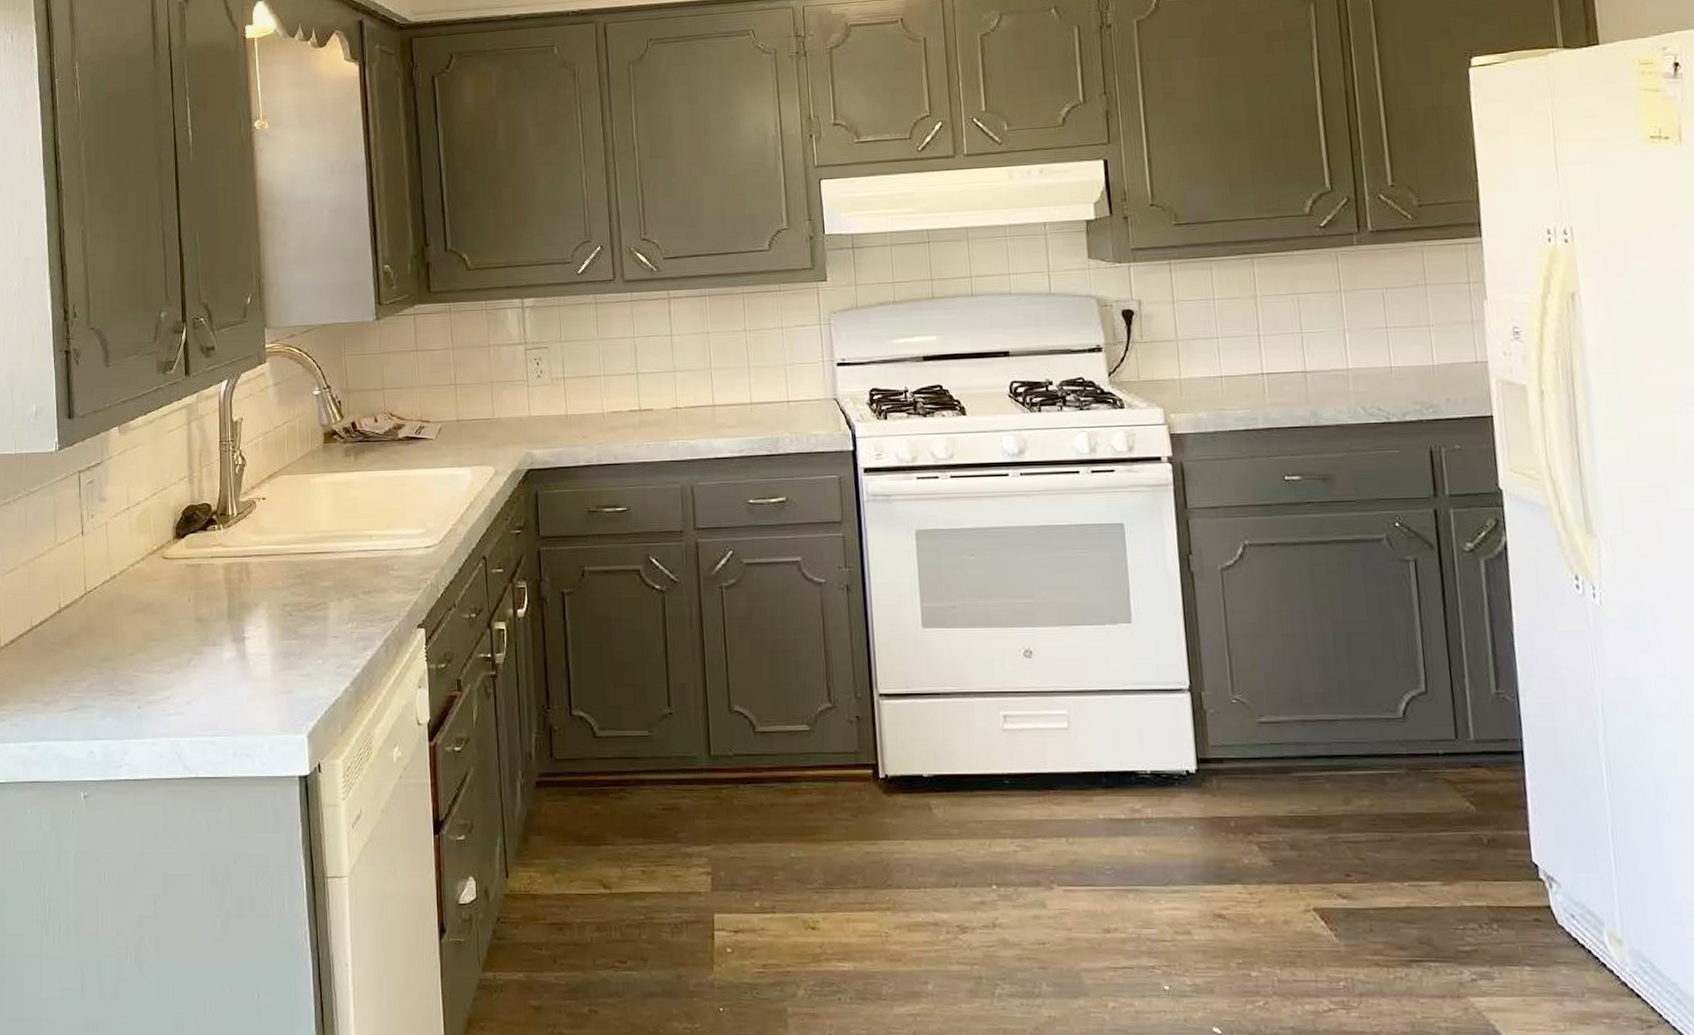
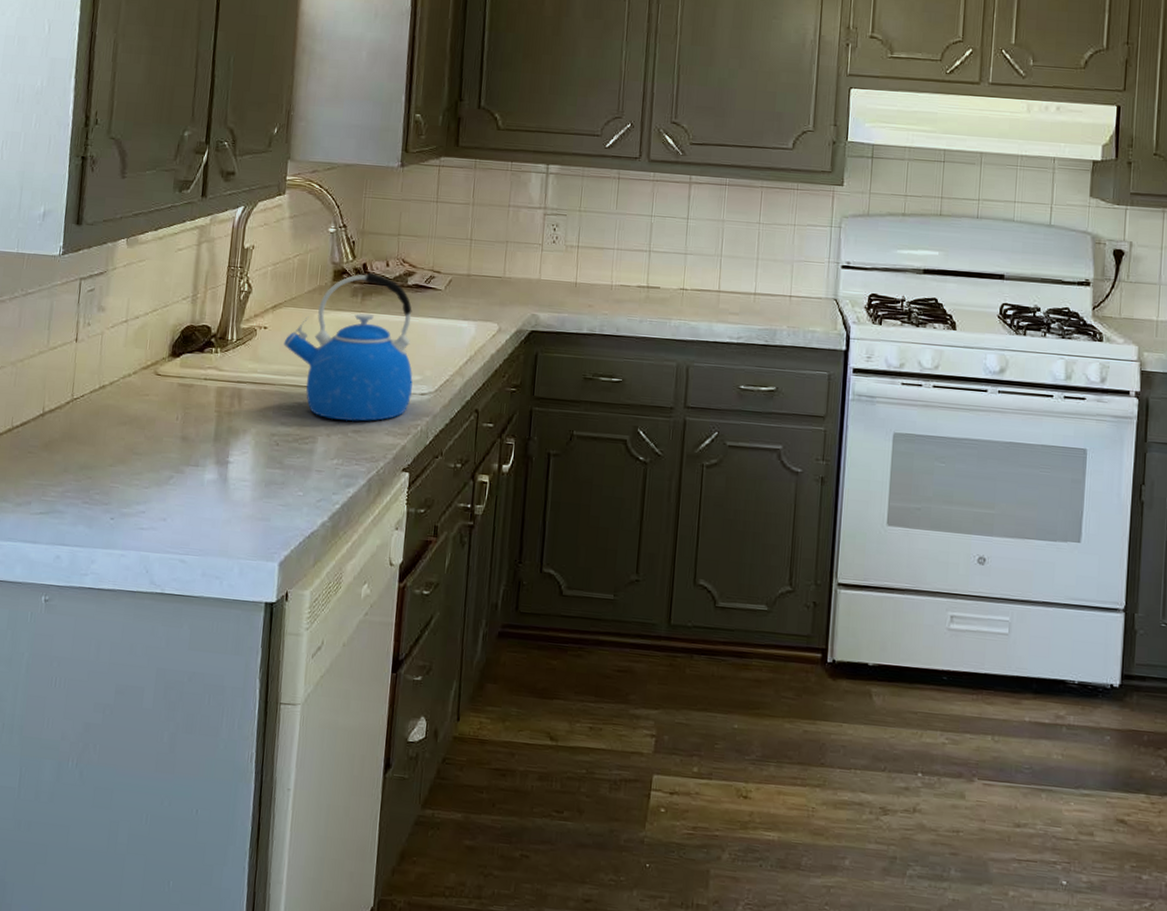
kettle: none [284,430,417,584] -> present [283,272,413,422]

